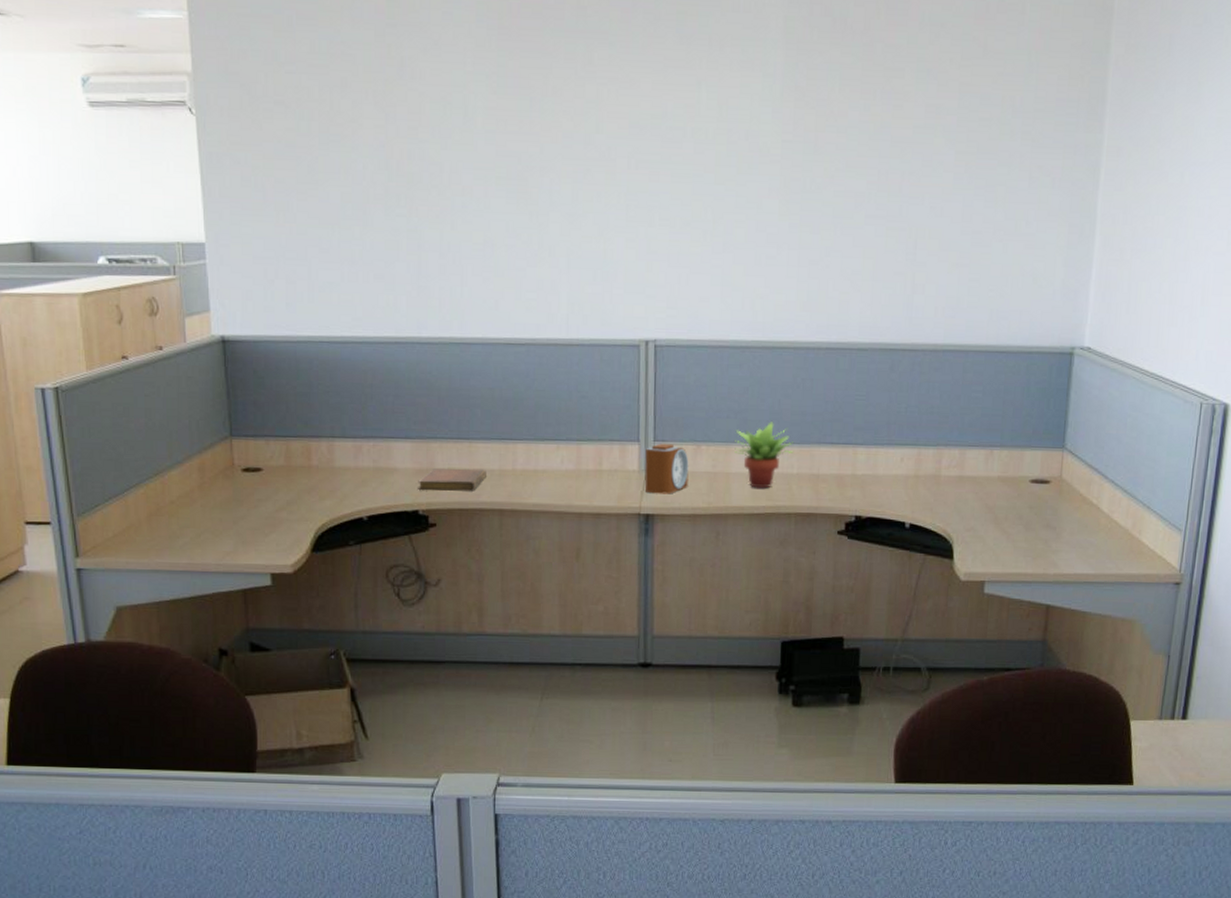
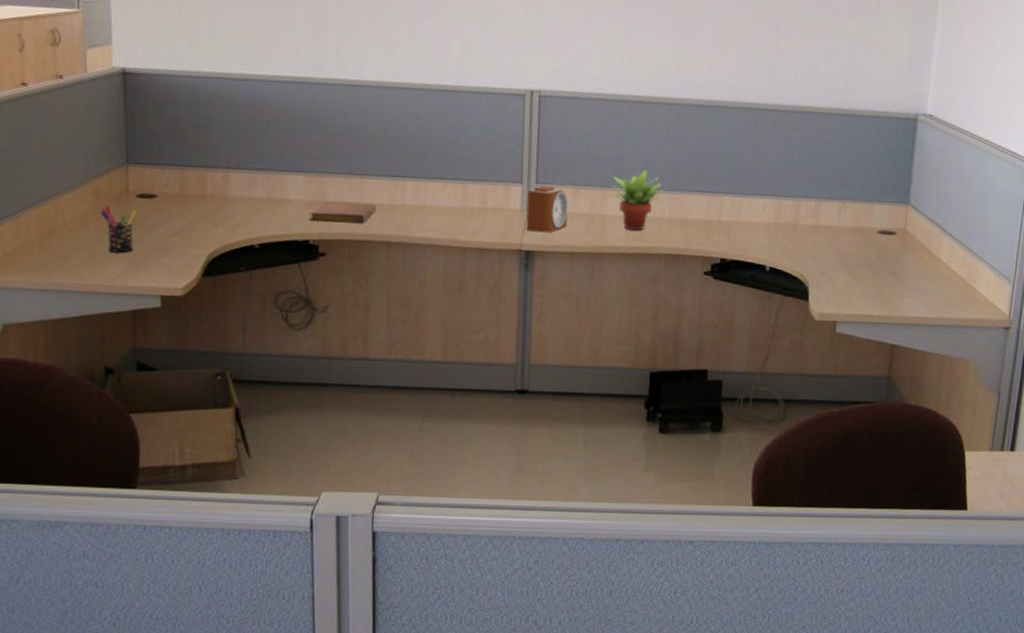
pen holder: none [207,481,243,530] -> present [101,205,137,253]

